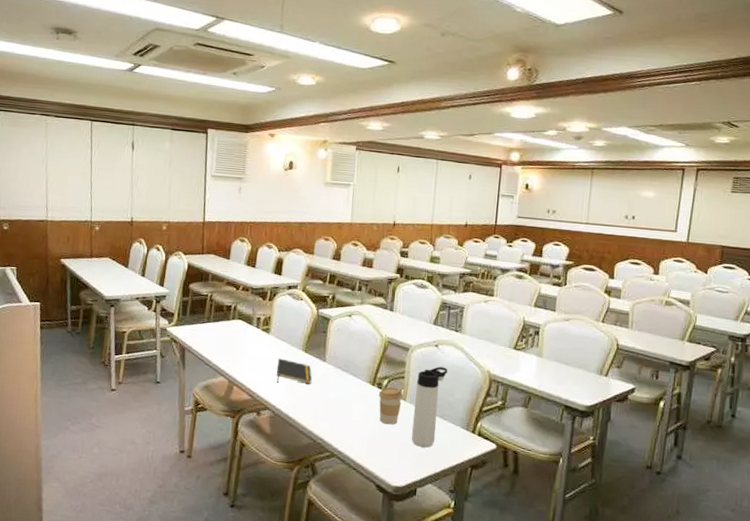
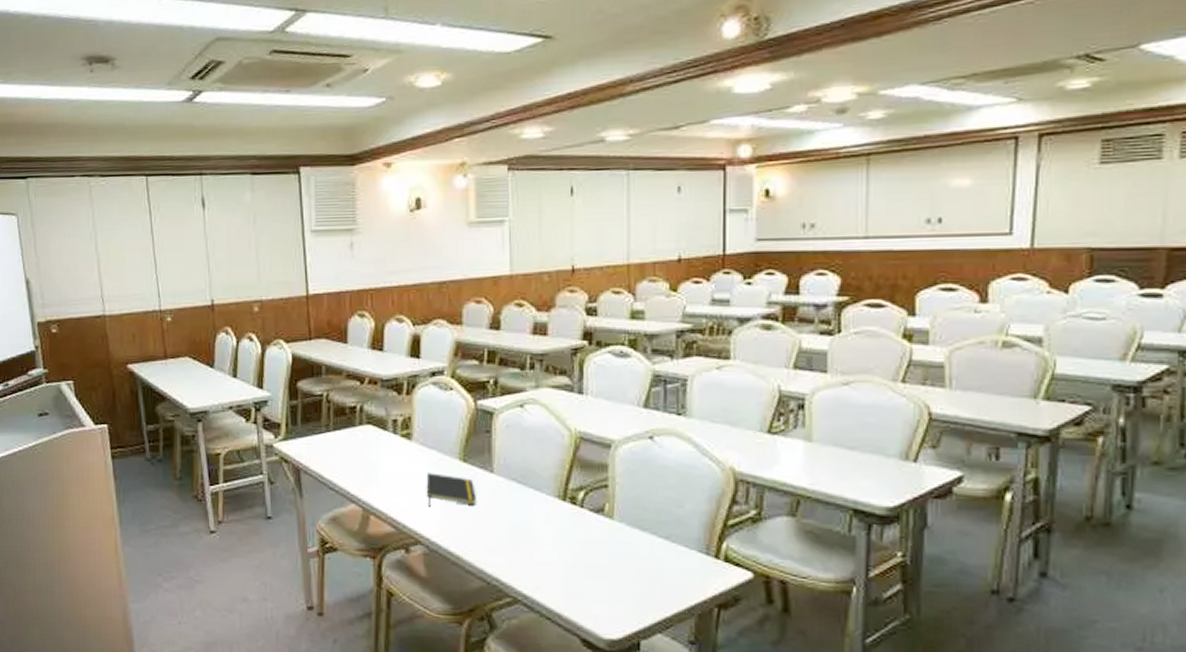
coffee cup: present [378,387,403,425] -> none [572,501,608,554]
thermos bottle: present [411,366,448,448] -> none [625,467,672,583]

